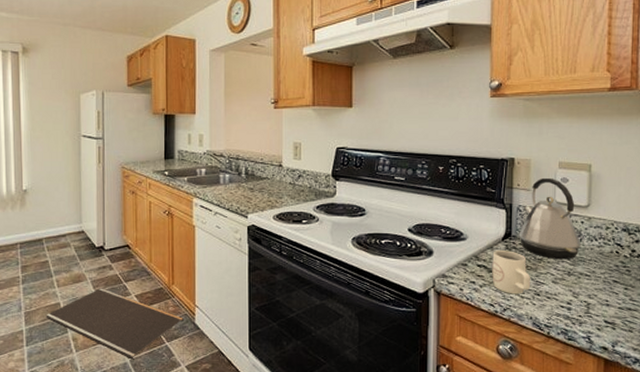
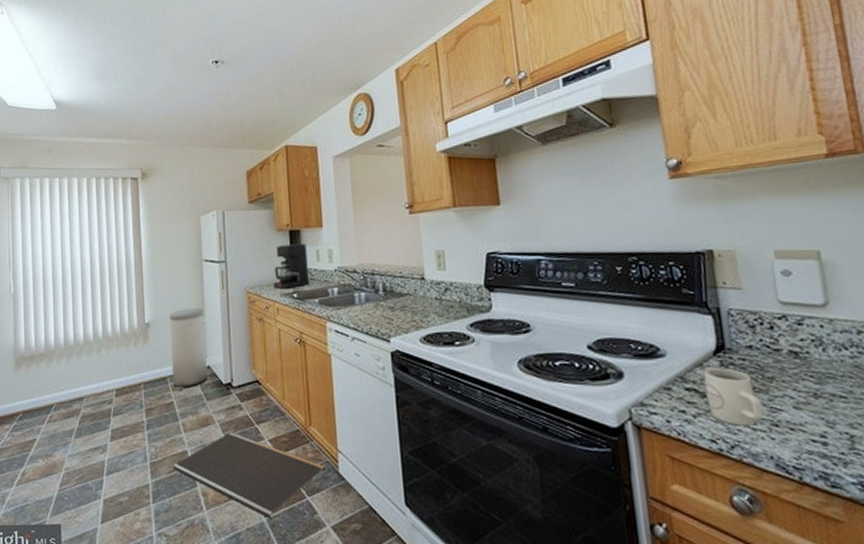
pedal bin: none [47,179,81,250] -> present [169,308,208,390]
coffee maker: none [147,127,180,167] -> present [273,243,309,289]
kettle: present [519,177,581,260] -> none [734,271,826,377]

